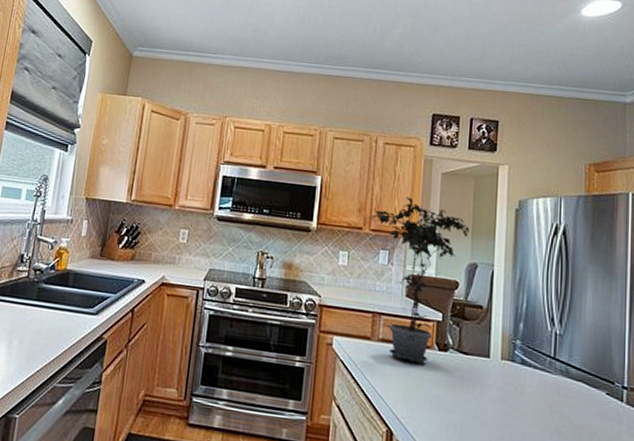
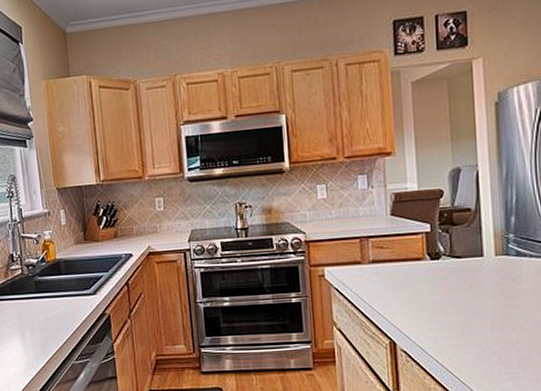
potted plant: present [367,197,470,364] -> none [339,115,448,276]

